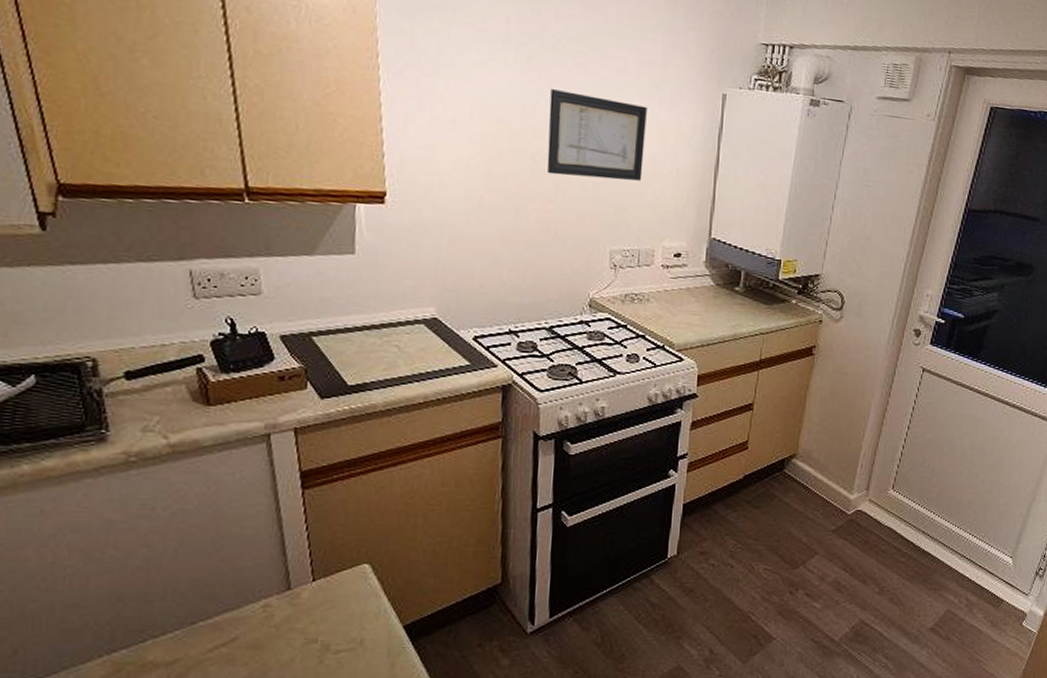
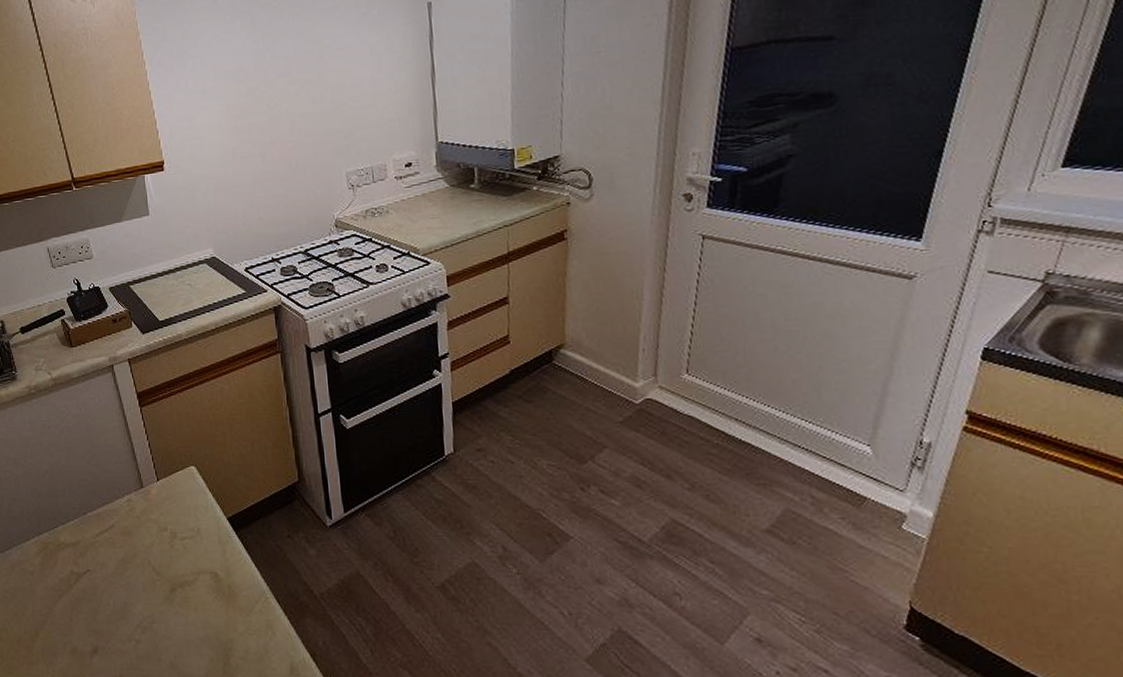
wall art: present [547,89,647,181] -> none [274,34,365,117]

